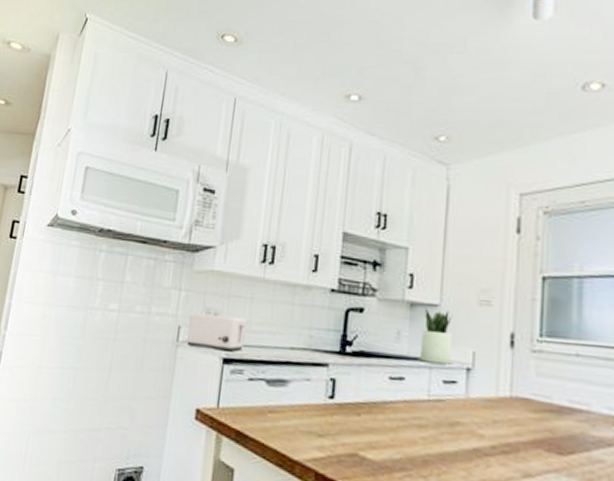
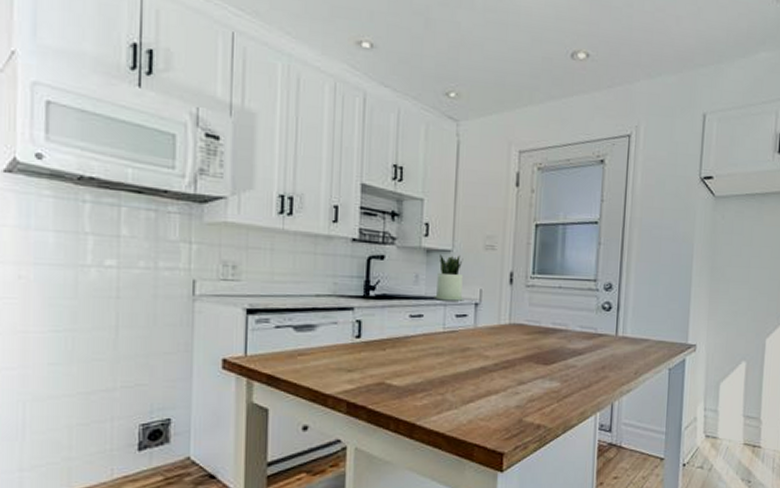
toaster: present [186,312,248,352] -> none [203,266,269,303]

